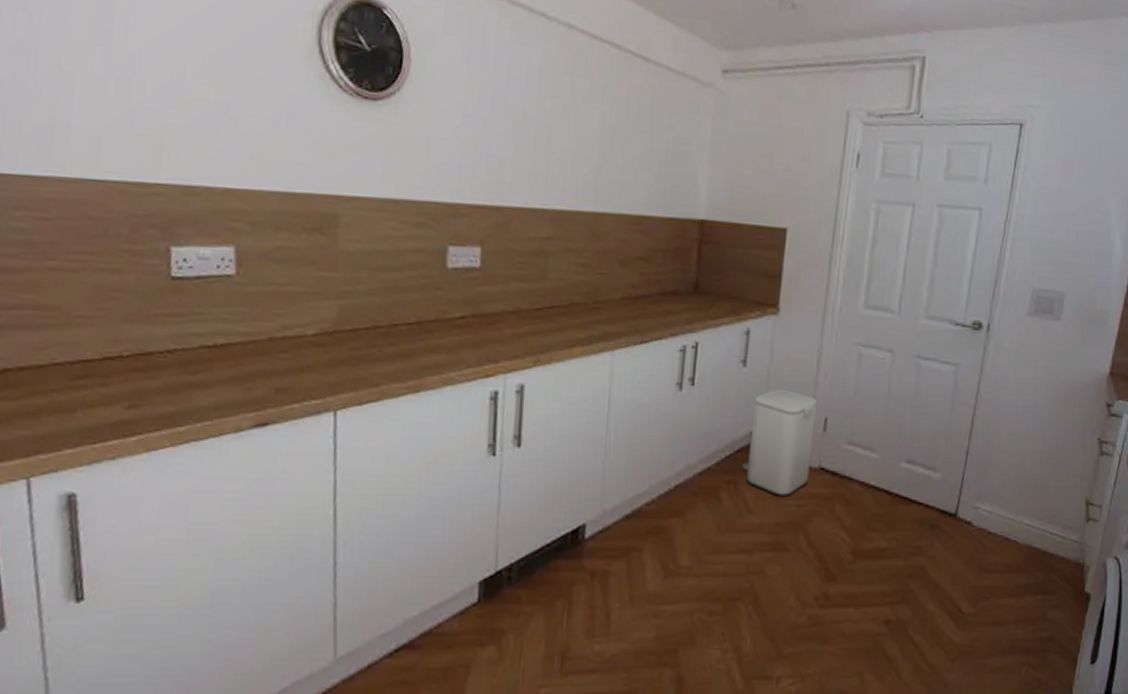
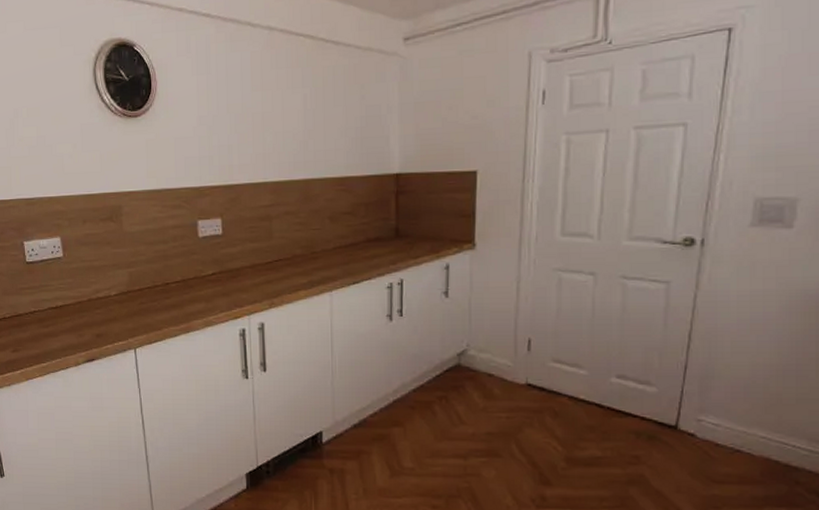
pedal bin: present [740,388,818,498] -> none [450,315,520,411]

